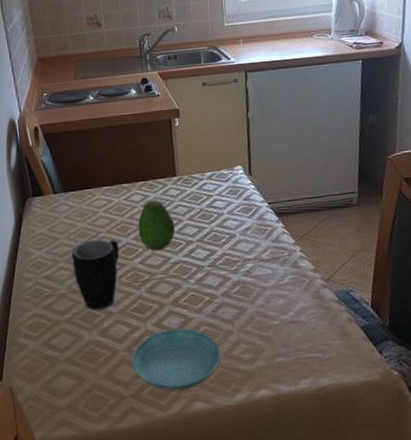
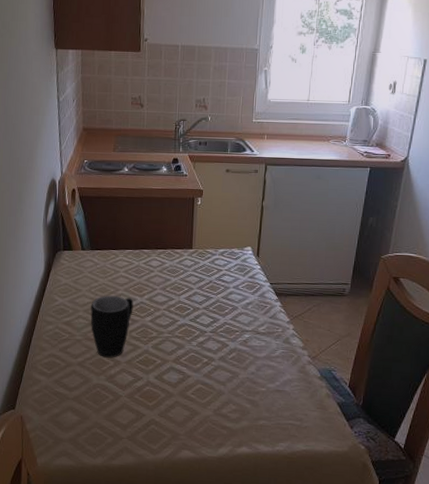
saucer: present [131,328,221,390] -> none [131,383,211,438]
fruit: present [137,200,175,251] -> none [152,267,185,313]

